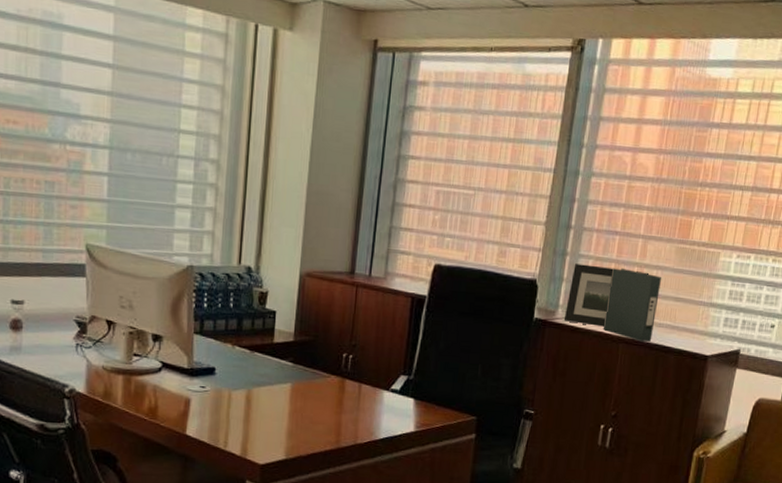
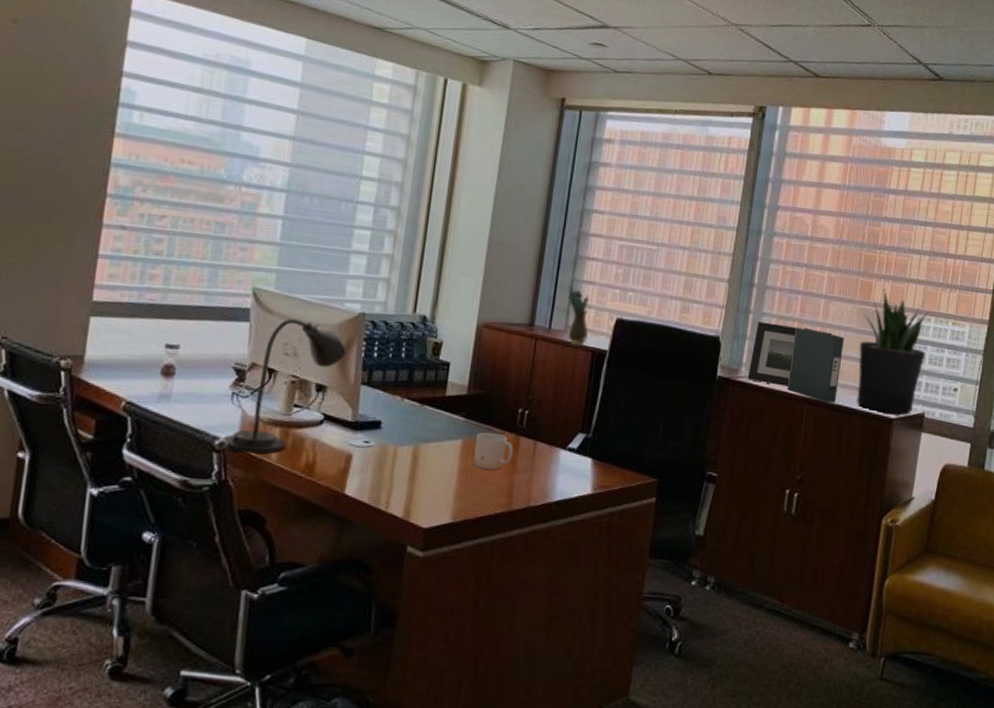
desk lamp: none [71,272,179,400] -> present [222,318,348,454]
mug: none [302,376,340,411] -> present [473,432,514,470]
vase: none [386,235,407,292] -> present [568,288,589,346]
planter: none [672,226,749,352] -> present [856,288,929,415]

